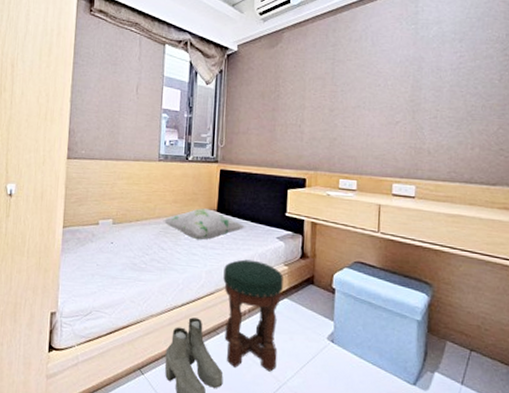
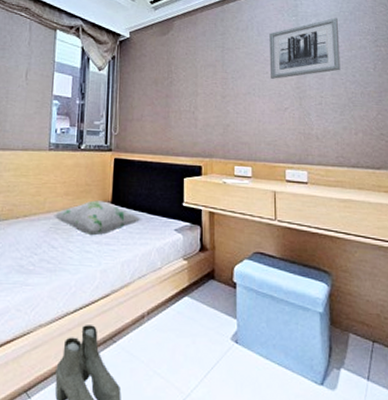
stool: present [223,259,284,372] -> none [119,255,183,383]
wall art: none [382,24,463,92] -> present [269,17,341,79]

